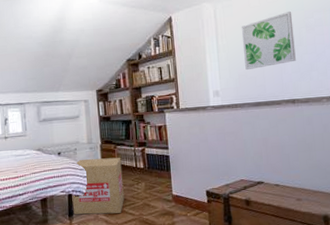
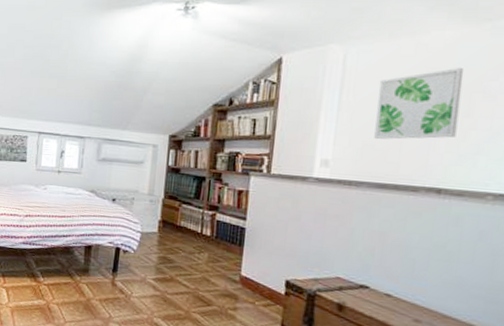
cardboard box: present [72,157,125,215] -> none [118,211,185,282]

